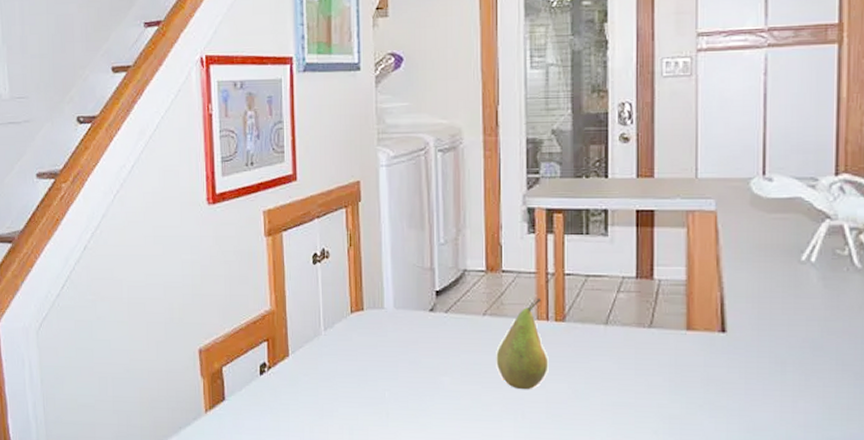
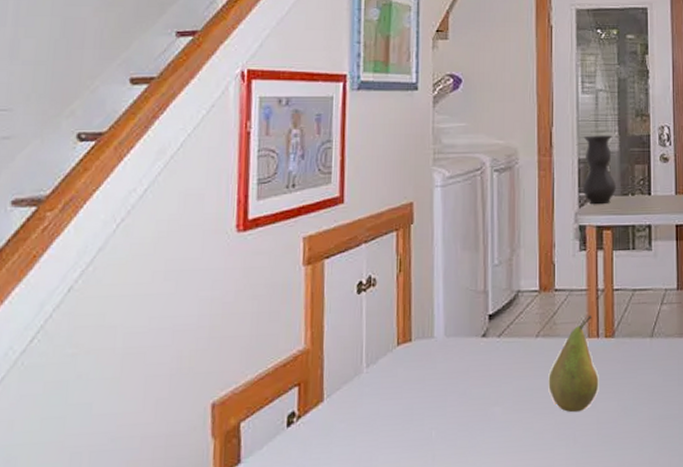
vase: none [531,113,568,186] -> present [582,135,616,204]

